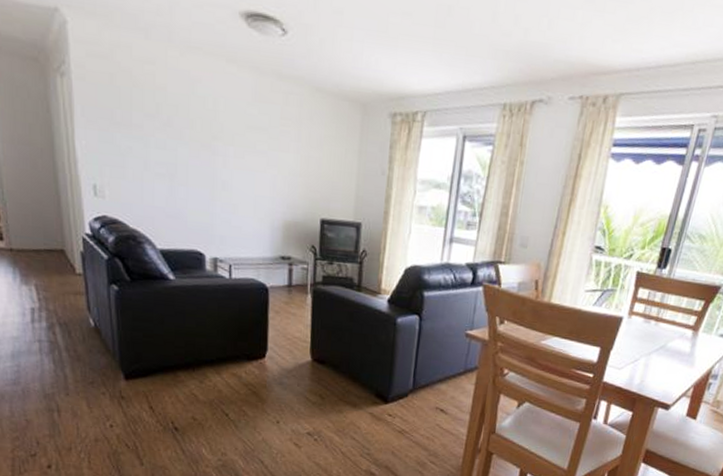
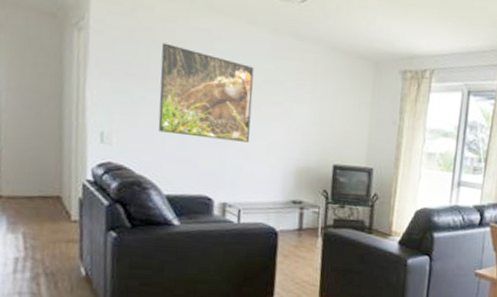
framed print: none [142,87,237,195] -> present [158,43,254,143]

